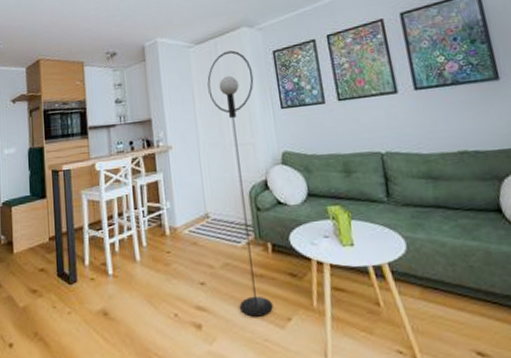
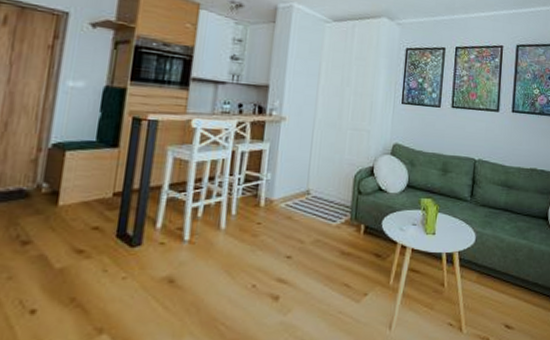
floor lamp: present [207,50,273,317] -> none [321,36,384,291]

